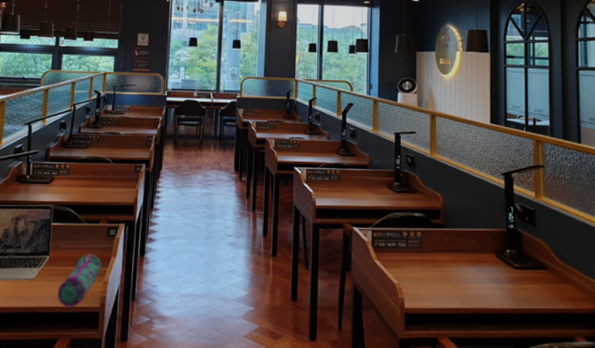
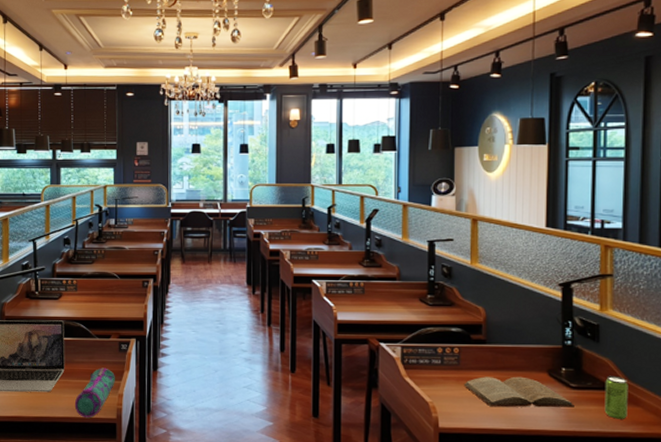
book: none [425,258,518,288] -> present [463,376,574,408]
beverage can: none [542,256,561,296] -> present [604,375,628,419]

